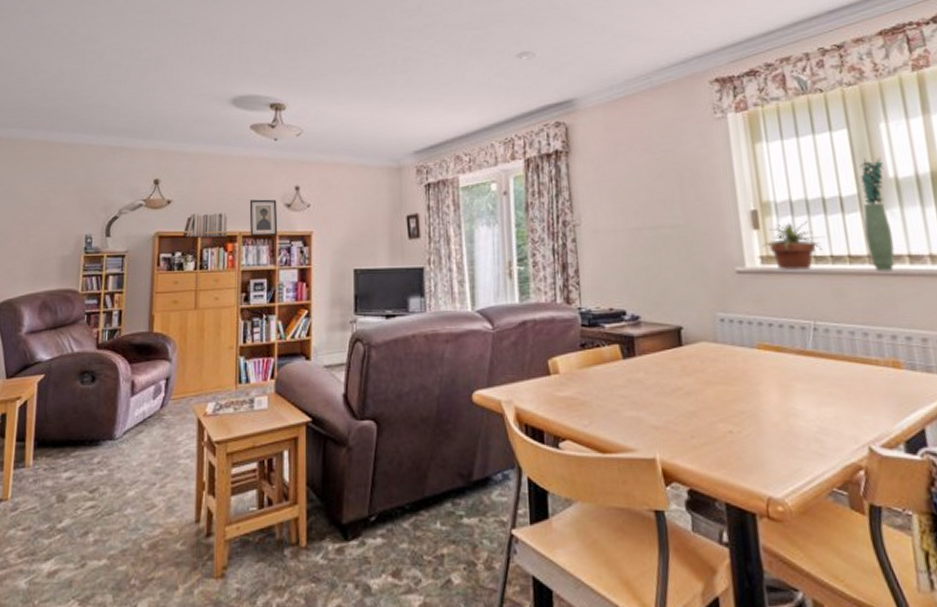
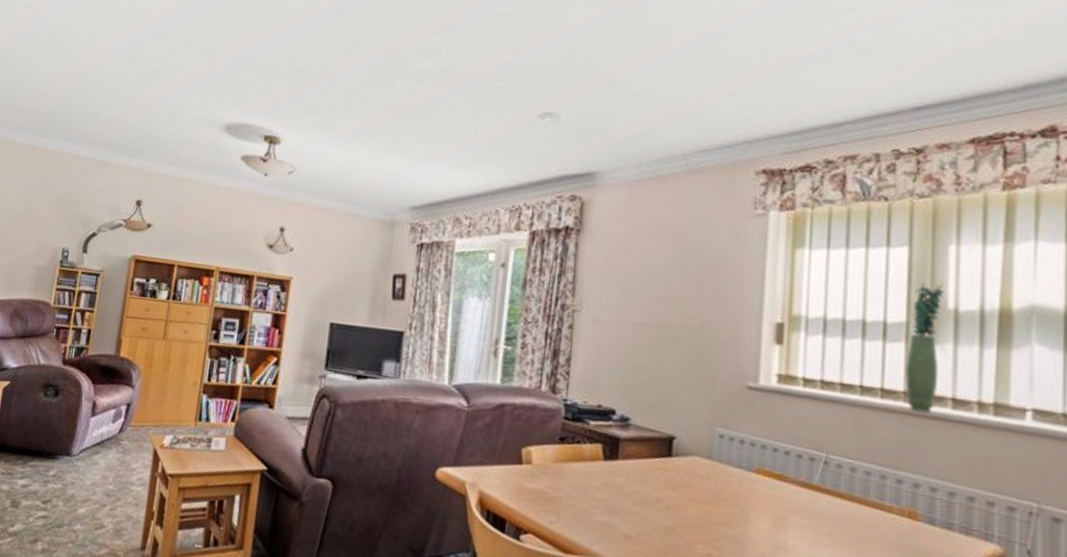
books: present [182,212,228,239] -> none [158,241,207,271]
picture frame: present [249,199,278,237] -> none [227,235,259,277]
potted plant: present [763,221,826,272] -> none [783,342,858,397]

